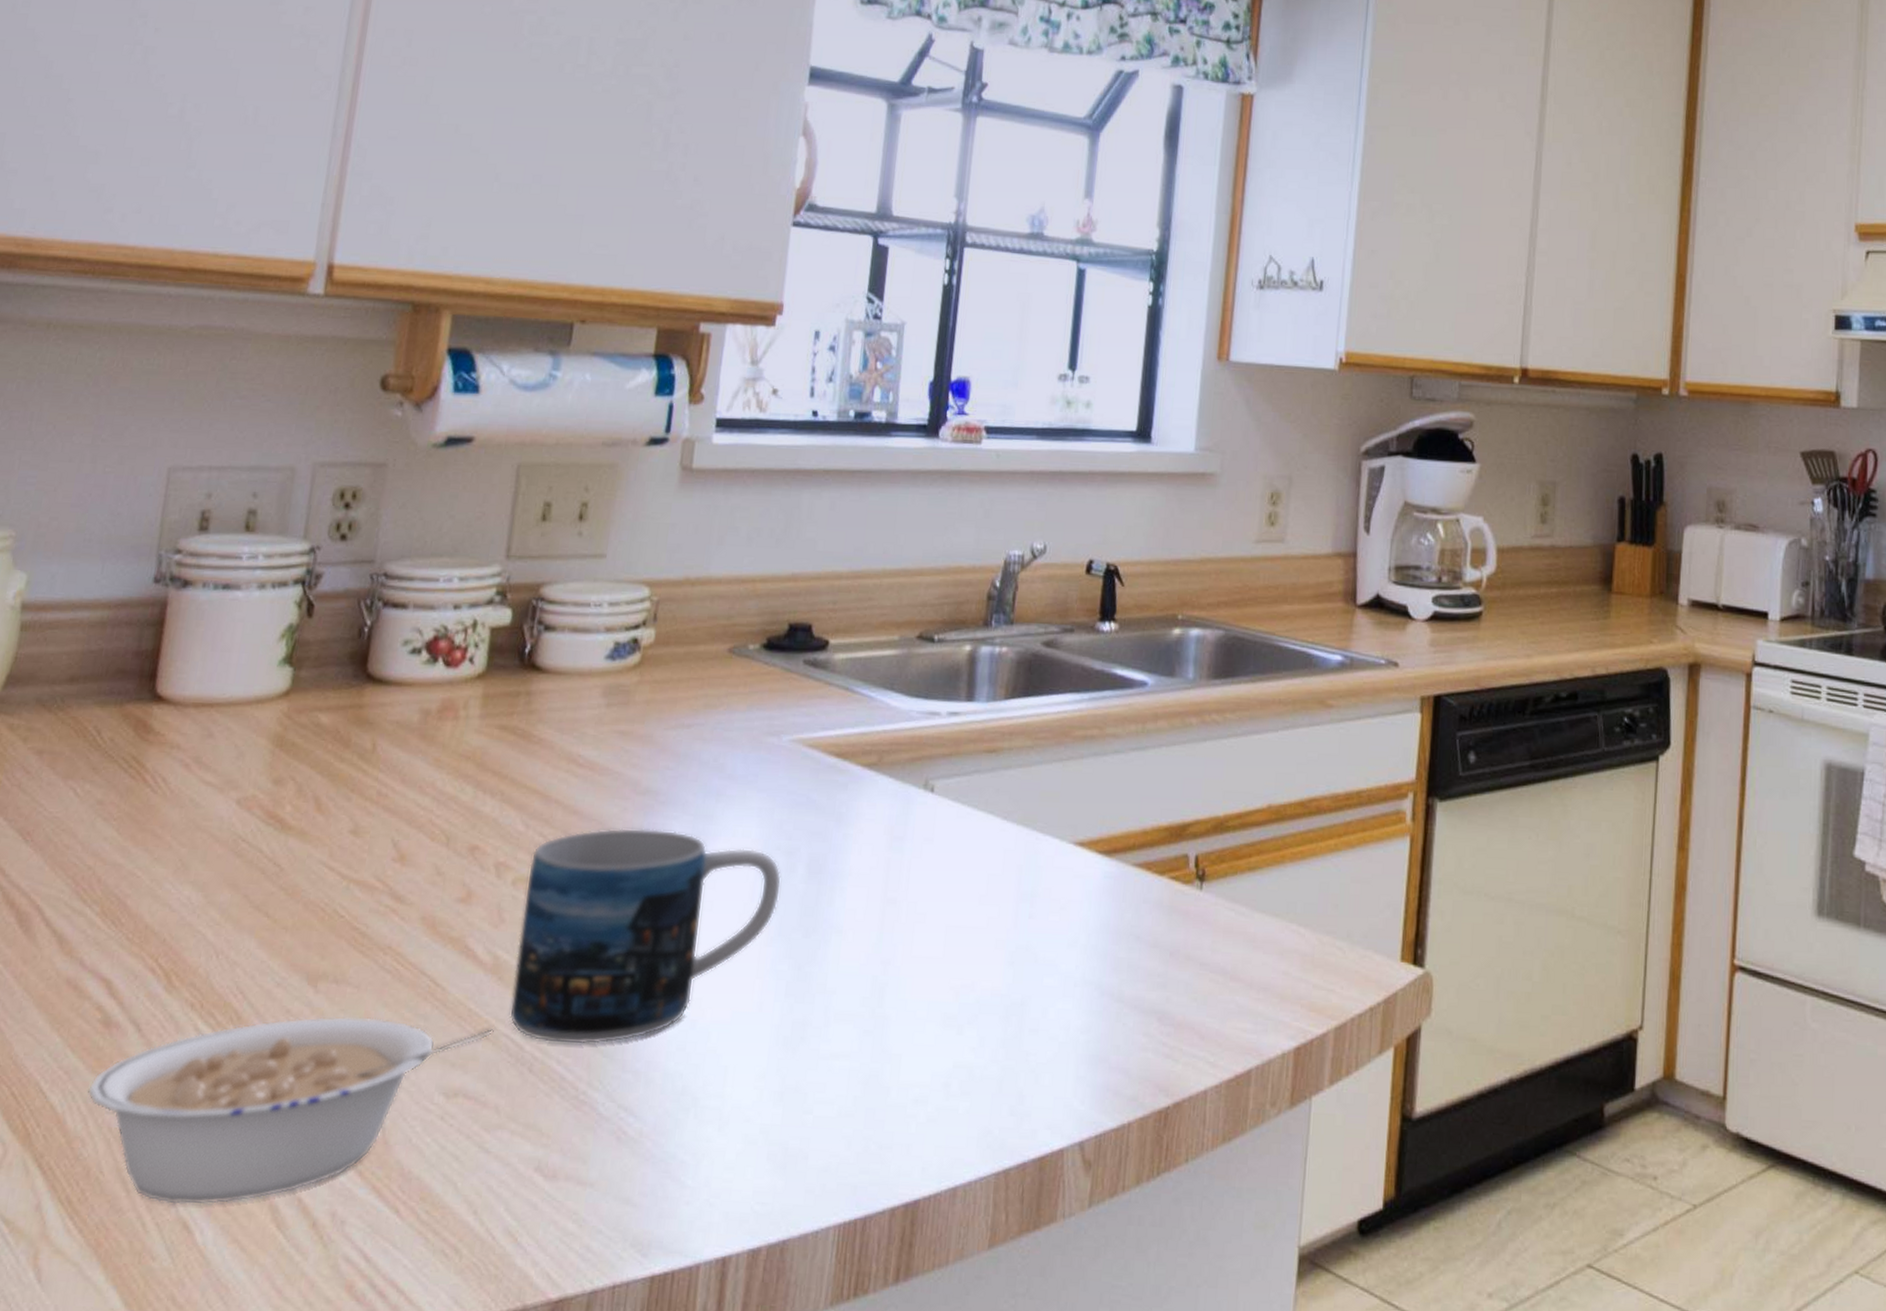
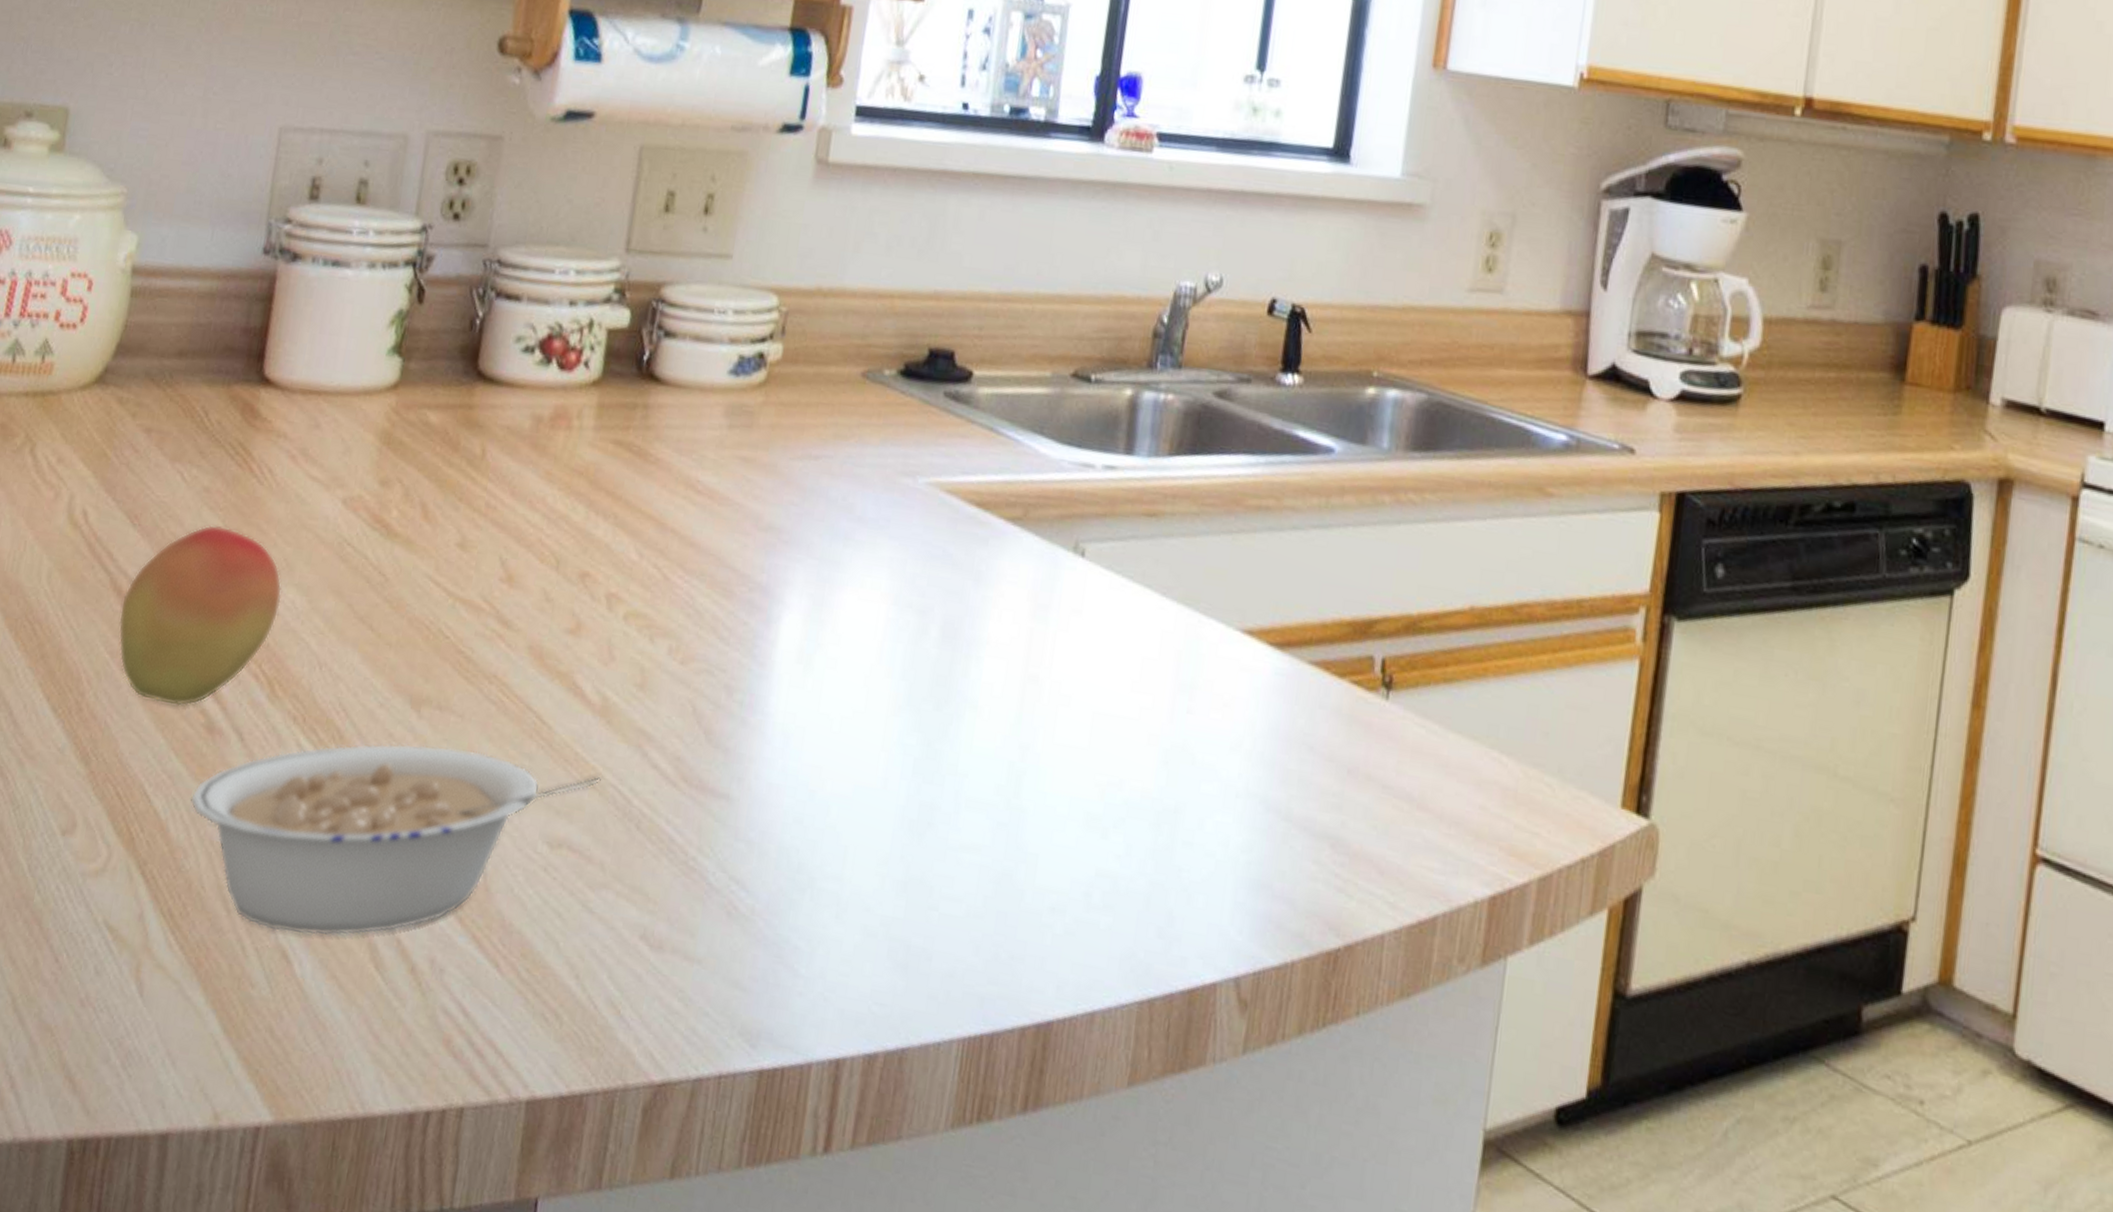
fruit: none [11,834,178,1006] -> present [118,524,282,706]
mug: present [509,827,782,1045] -> none [617,566,913,807]

